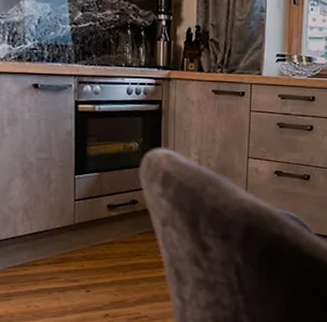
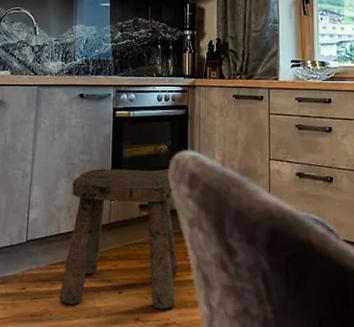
stool: none [19,168,150,305] -> present [59,169,178,309]

